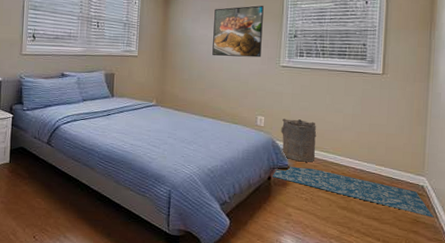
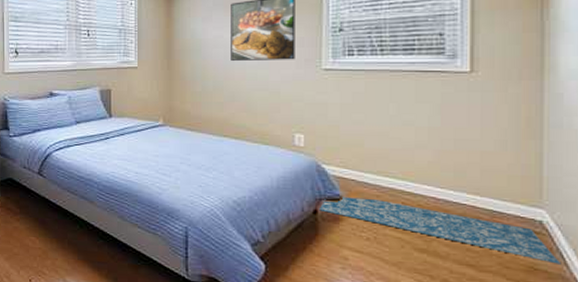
laundry hamper: present [281,118,317,162] -> none [328,136,378,191]

